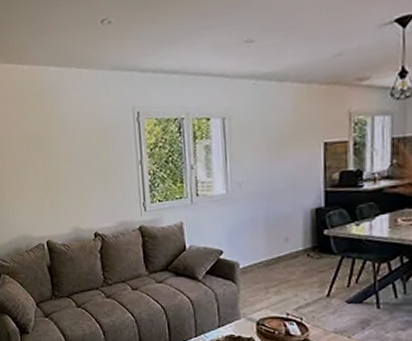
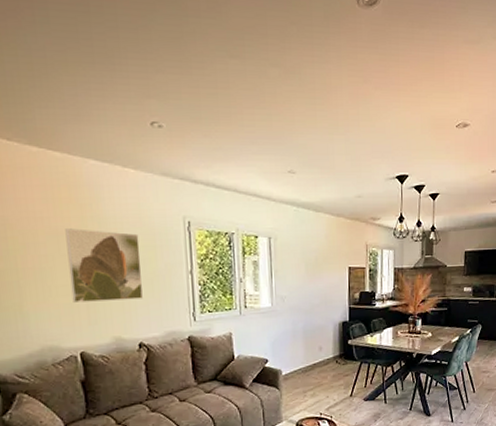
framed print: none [33,129,97,197] -> present [65,228,143,303]

